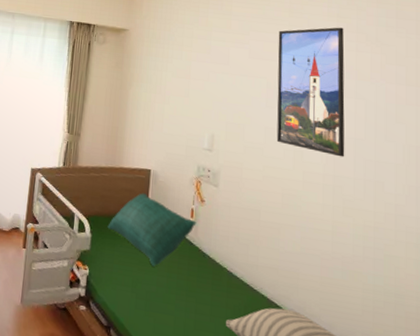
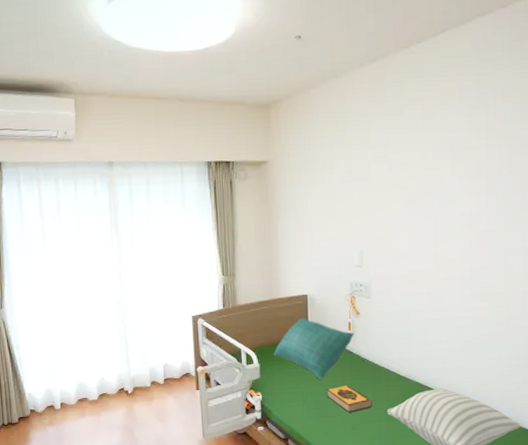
hardback book: none [160,279,210,314] -> present [327,384,373,413]
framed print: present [276,27,345,157] -> none [415,127,480,250]

